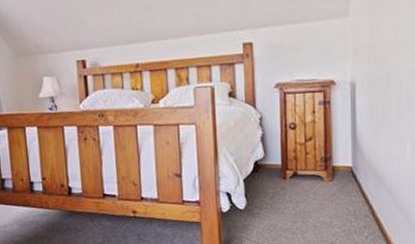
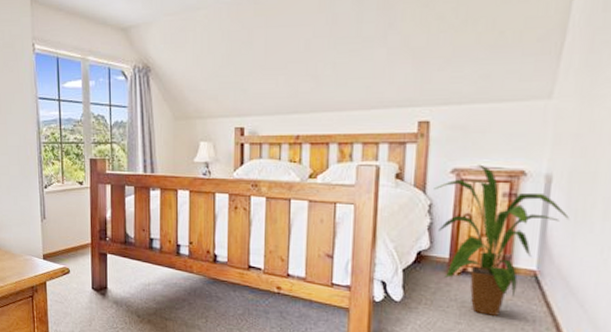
house plant: none [262,78,372,212] -> present [434,164,569,317]

